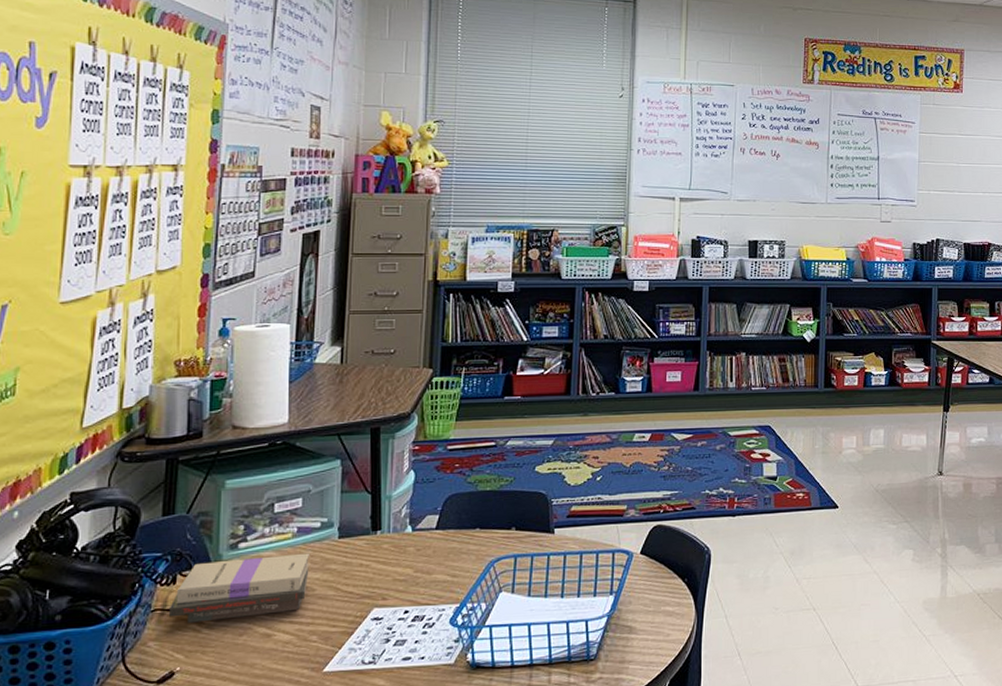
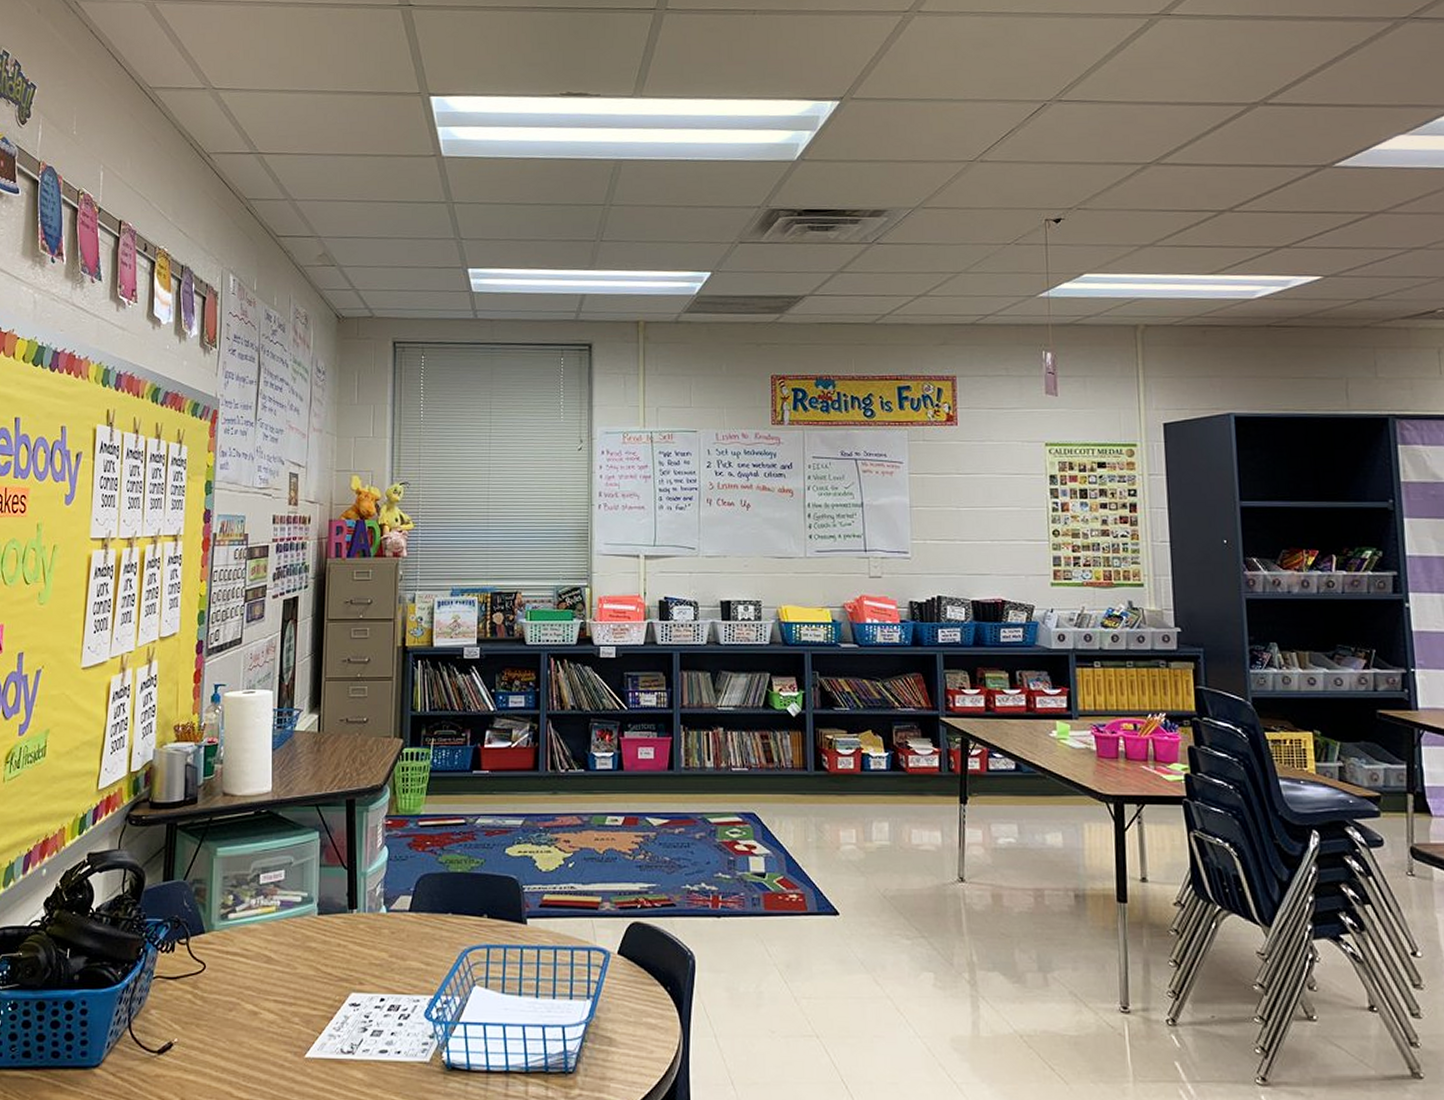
books: present [168,553,309,623] -> none [168,928,291,993]

